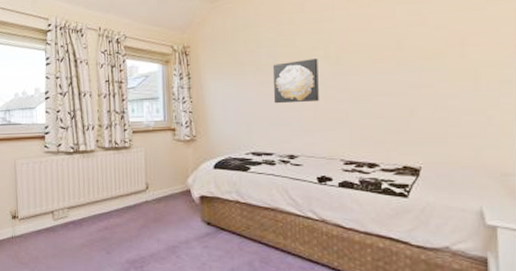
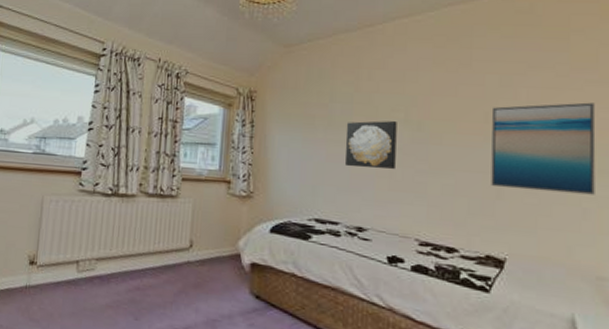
wall art: none [402,20,498,107] -> present [491,102,596,195]

